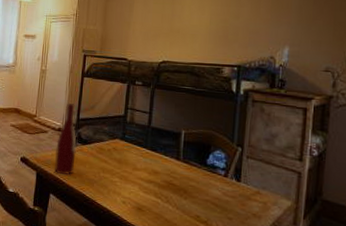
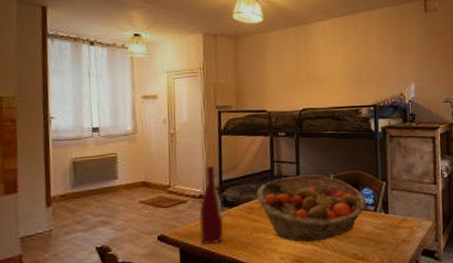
fruit basket: none [108,125,218,195] -> present [256,174,367,242]

